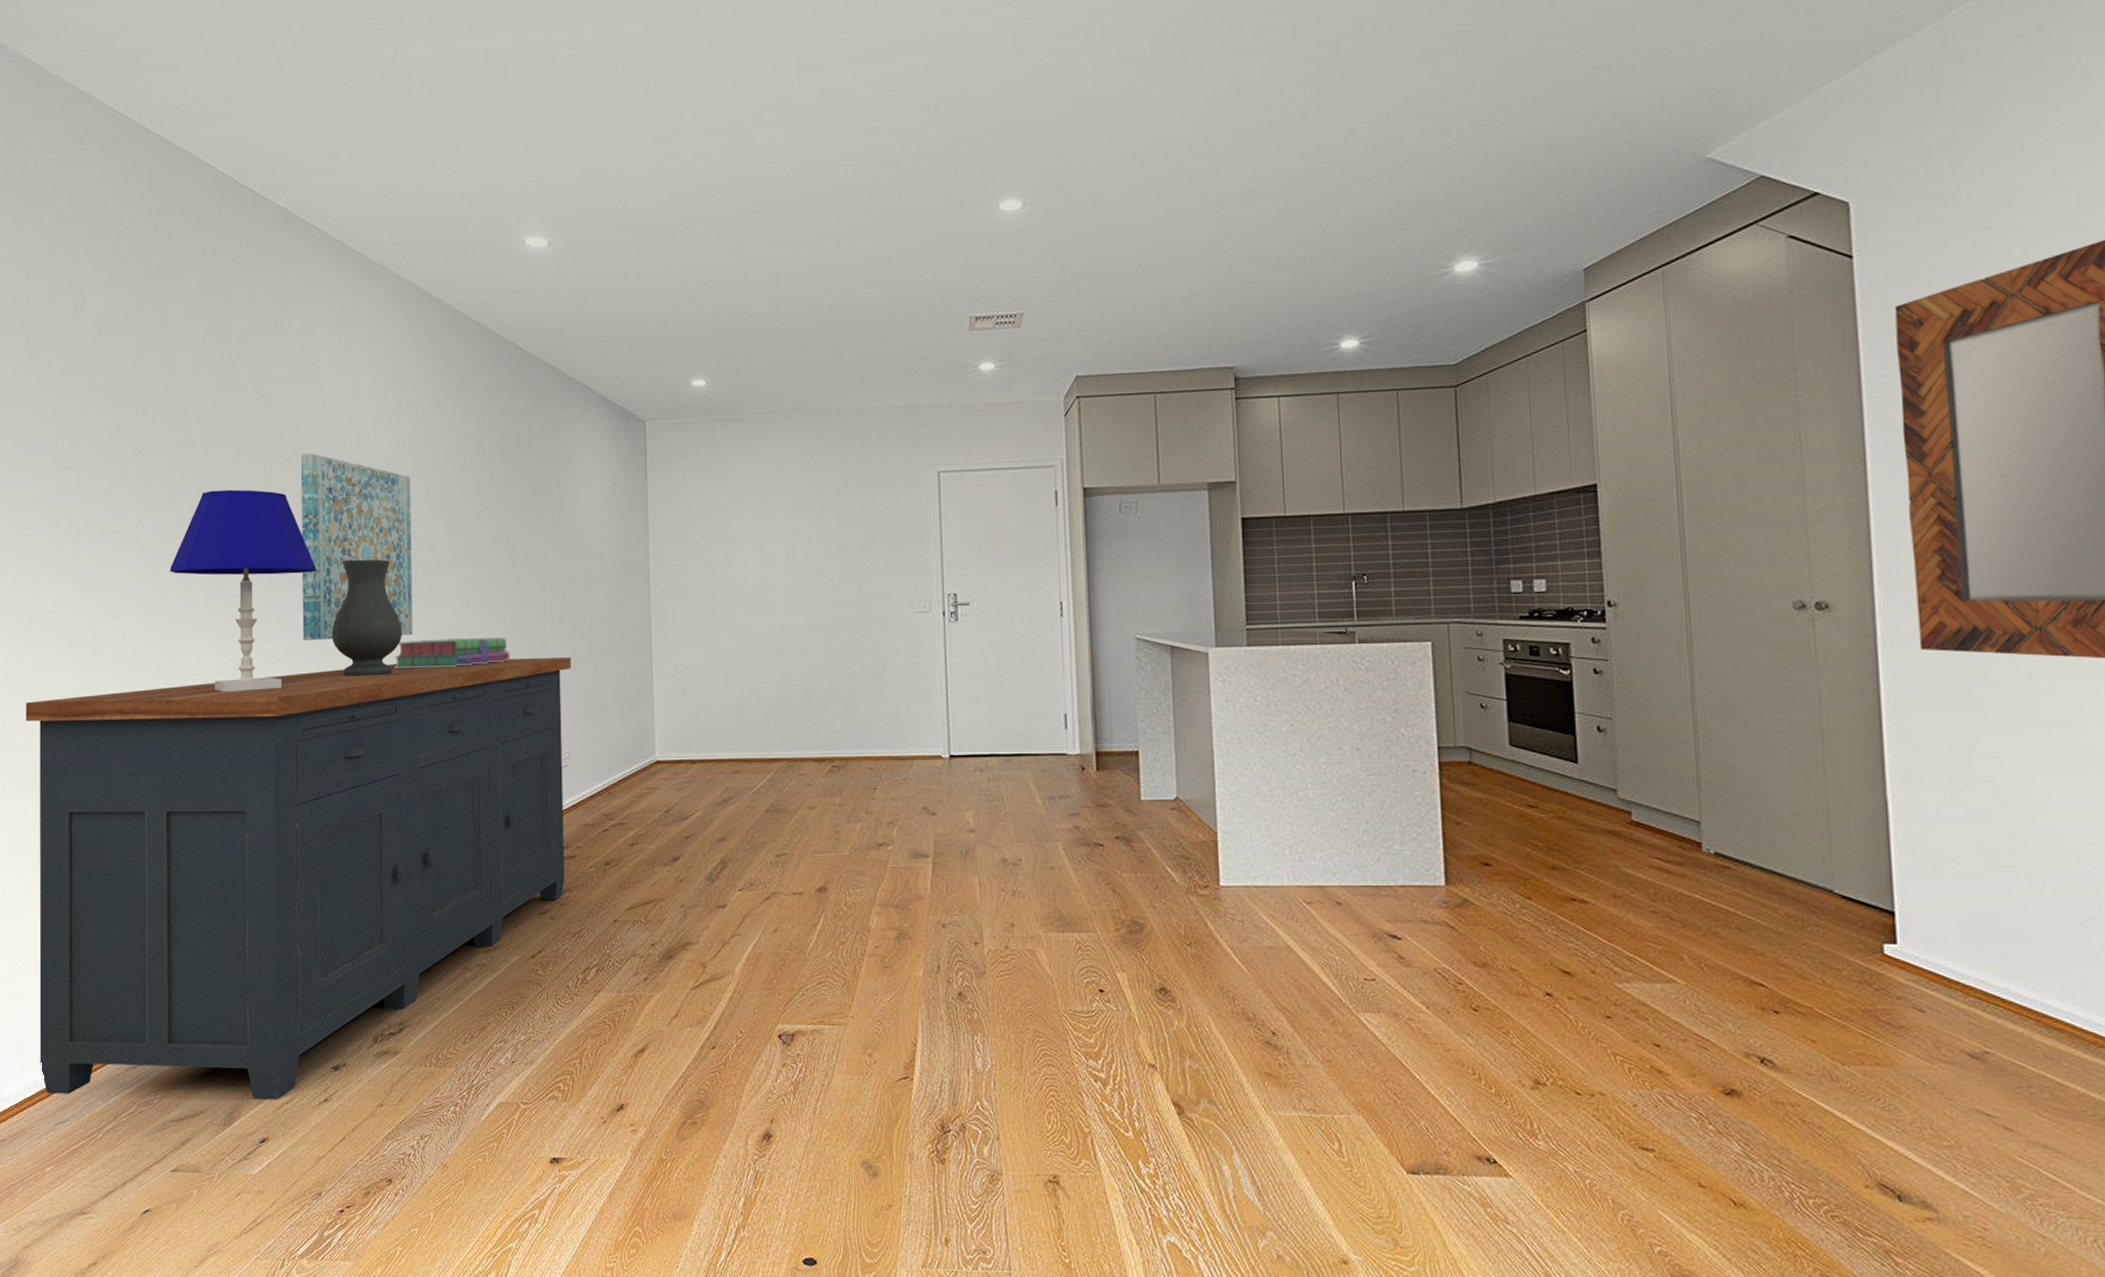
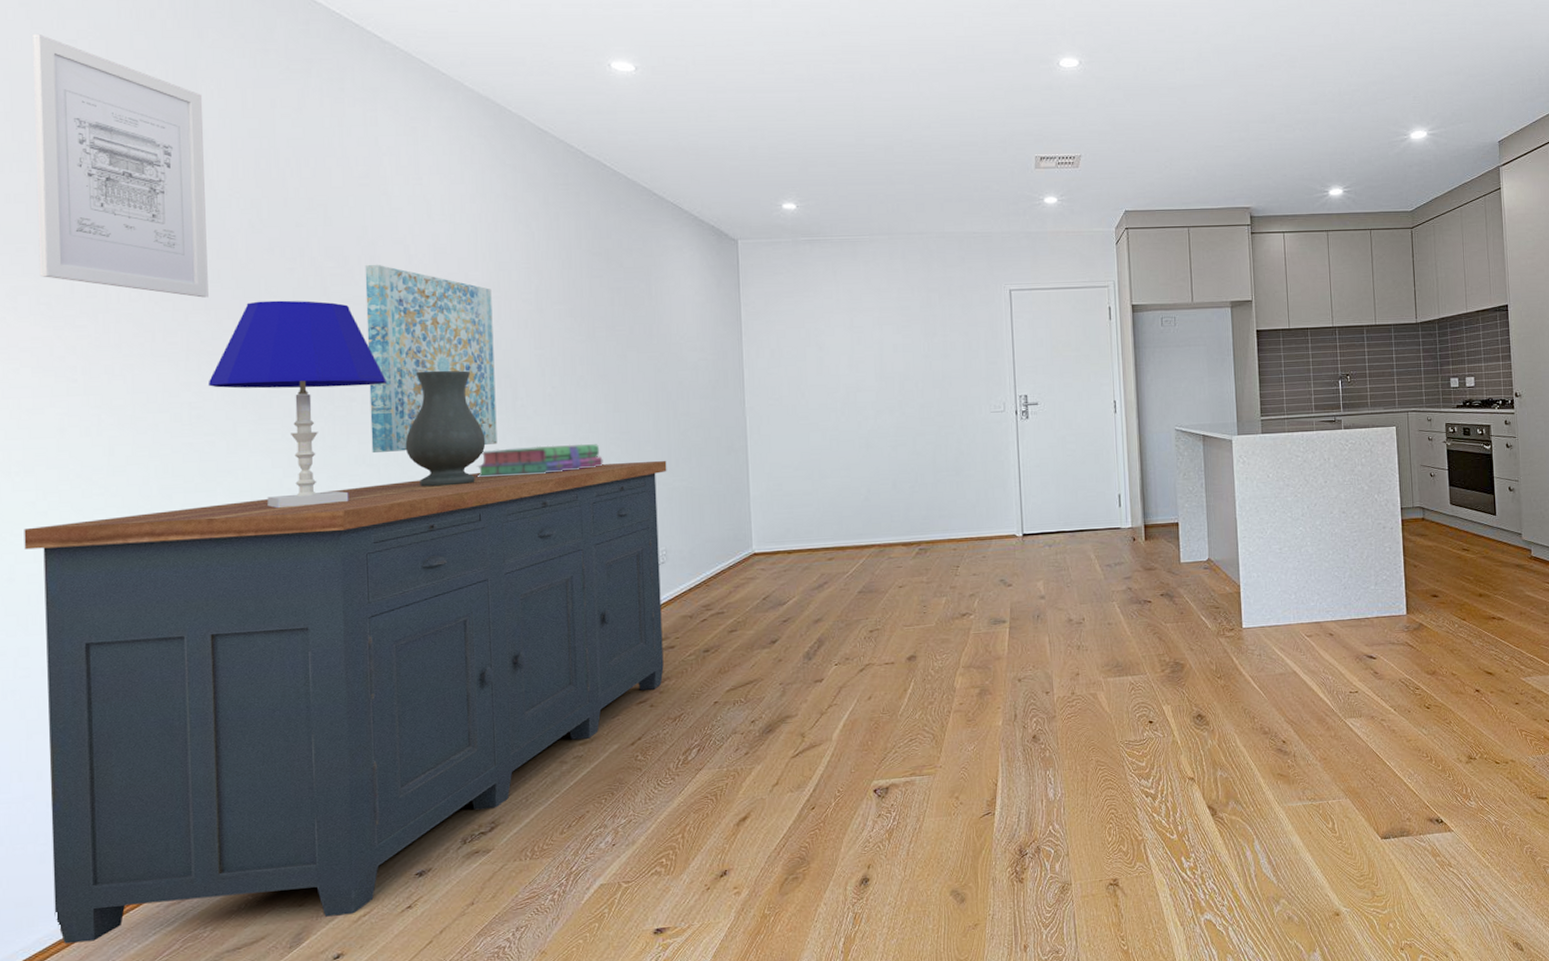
wall art: none [42,246,172,488] -> present [32,34,209,298]

